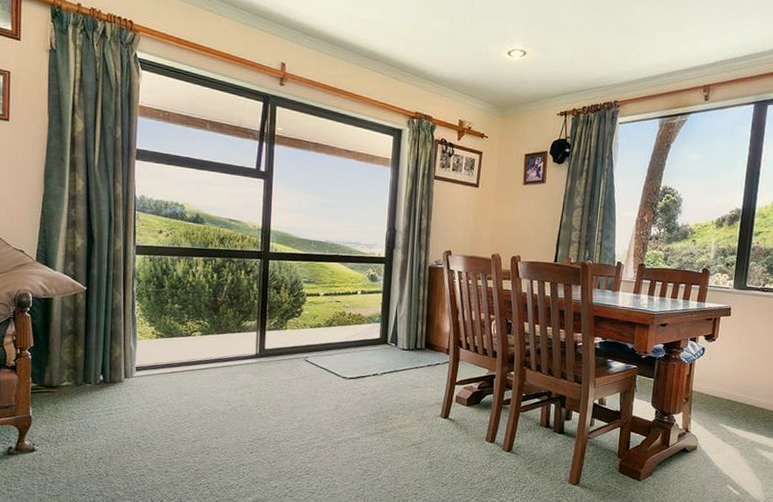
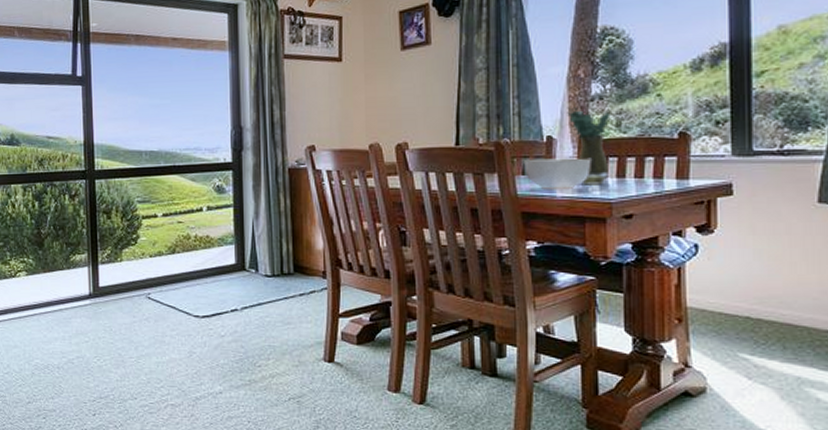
bowl: none [600,277,645,303] -> present [525,158,591,190]
vase: none [633,241,662,301] -> present [567,106,611,185]

